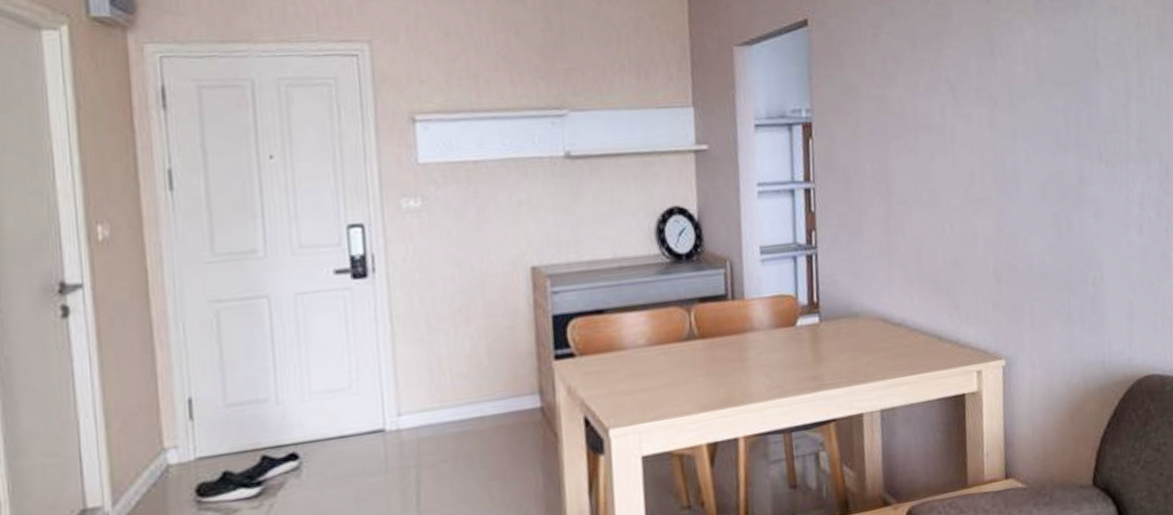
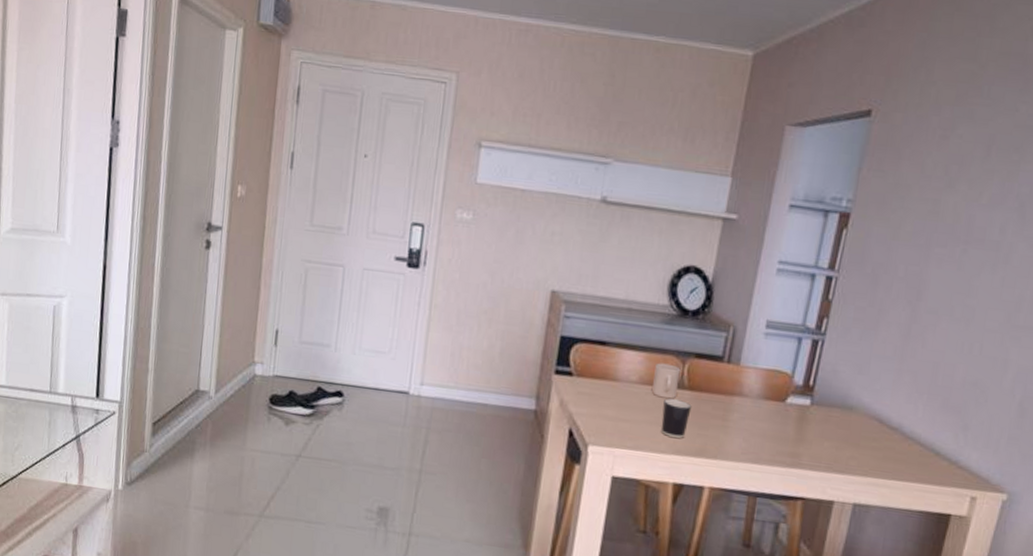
cup: none [661,316,690,356] -> present [651,363,681,400]
mug: none [678,351,708,396] -> present [660,398,692,439]

